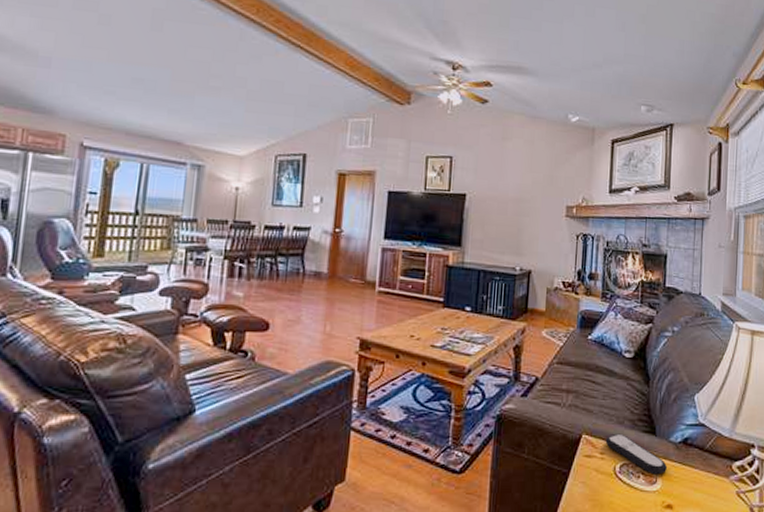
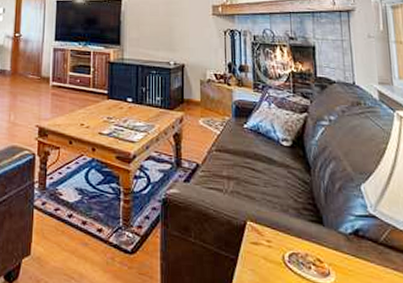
remote control: present [605,433,668,475] -> none [271,221,340,267]

